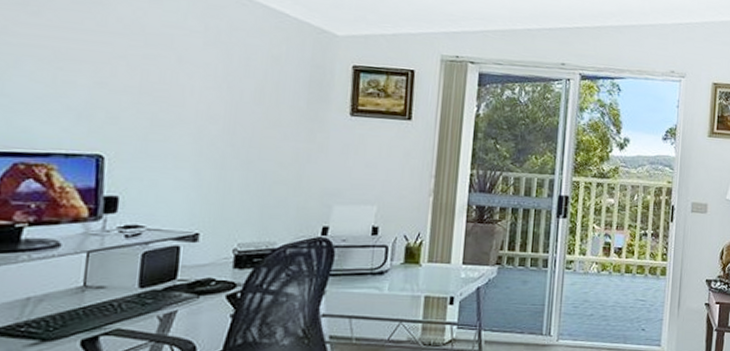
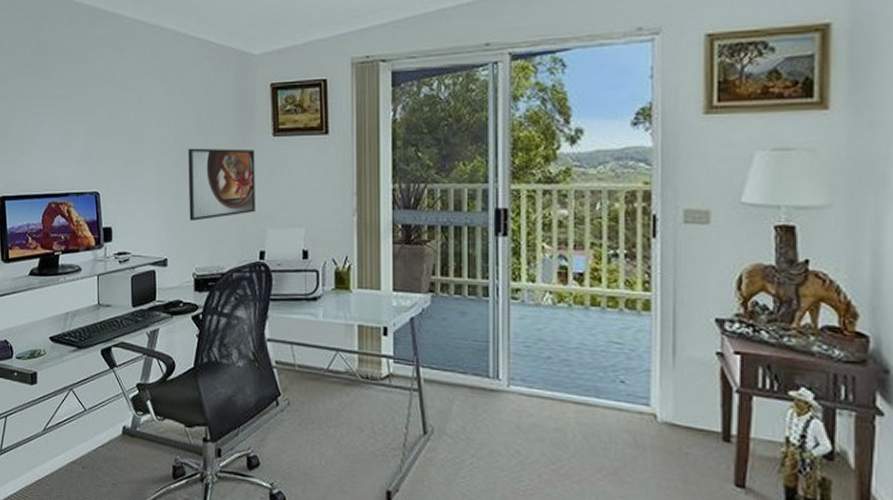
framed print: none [235,117,327,194] -> present [188,148,255,221]

